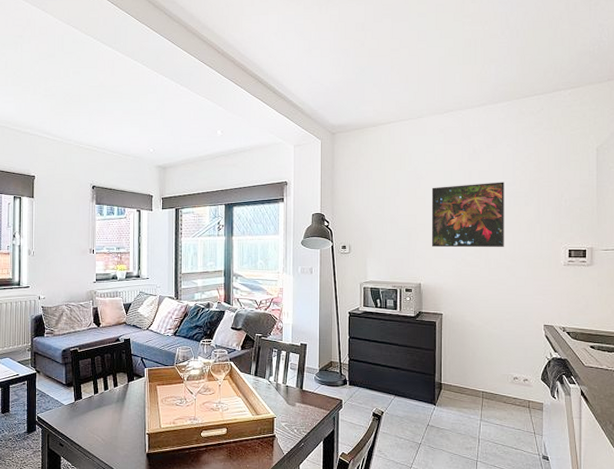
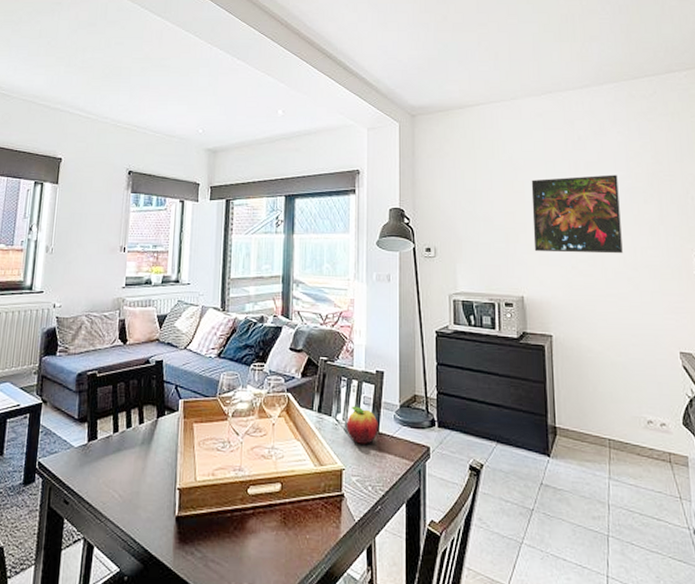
fruit: none [277,370,302,399] -> present [346,406,378,444]

